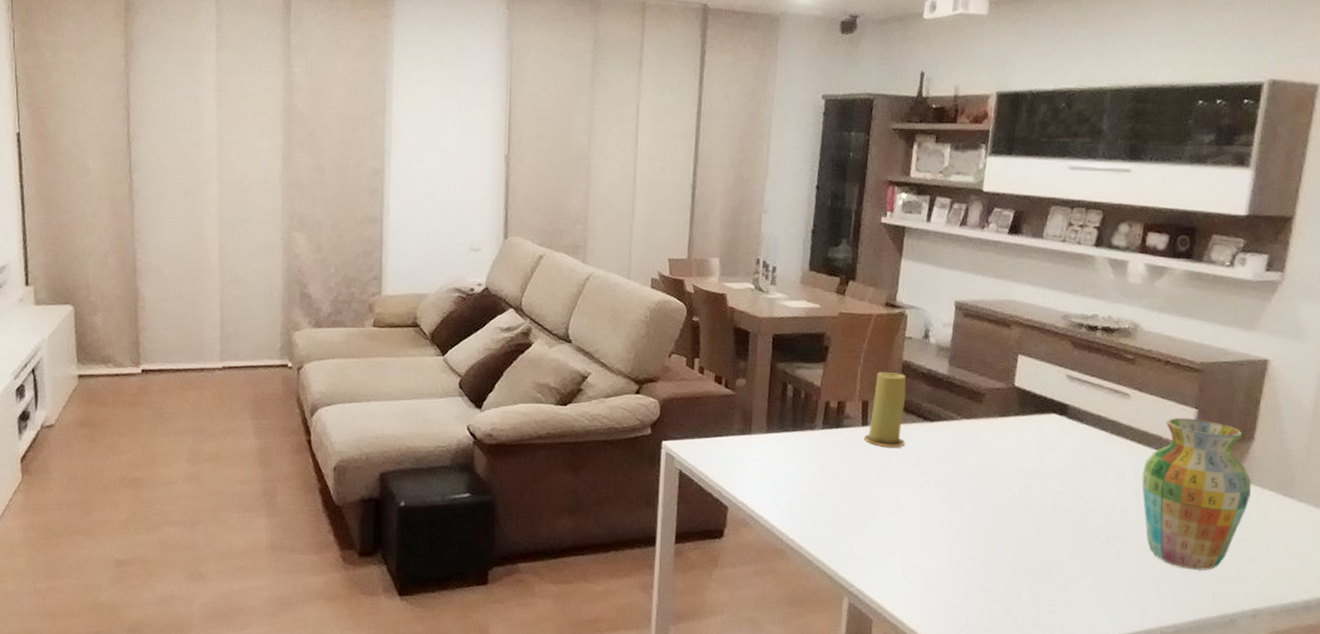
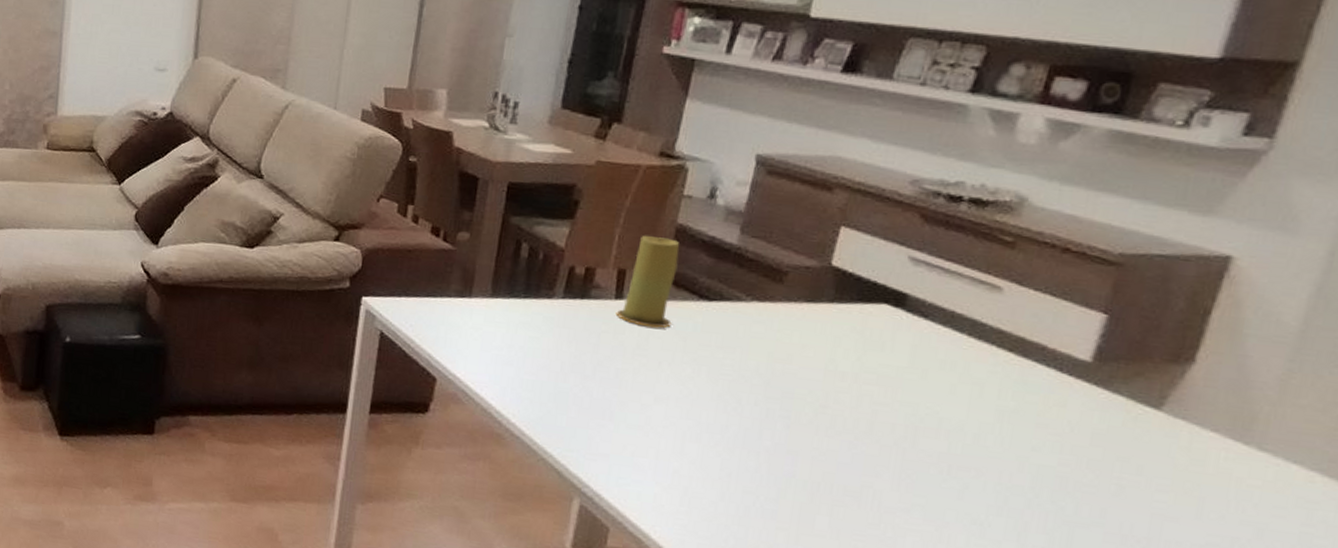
vase: present [1142,417,1252,571] -> none [1007,322,1185,525]

